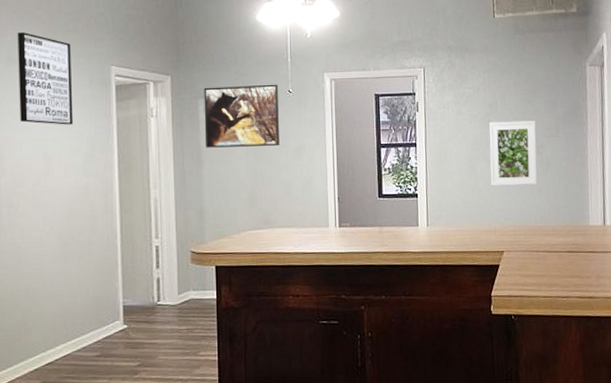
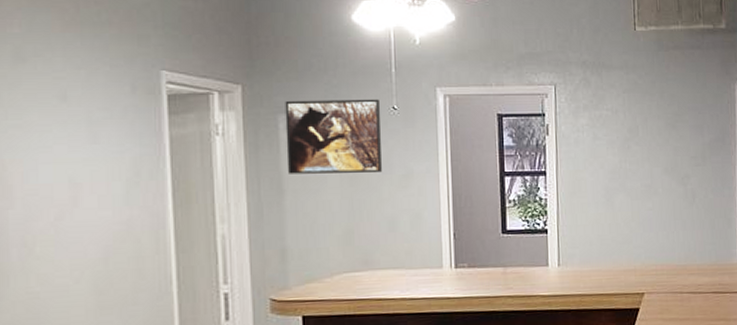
wall art: present [17,32,73,125] -> none [27,23,109,143]
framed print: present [489,120,538,186] -> none [628,147,682,221]

